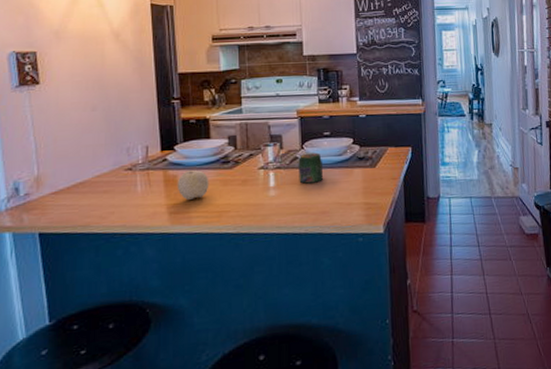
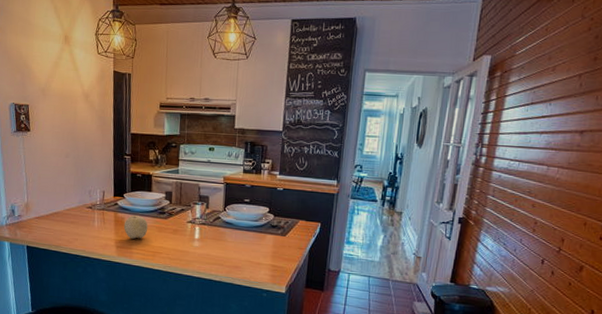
jar: present [298,152,323,184] -> none [219,215,240,242]

